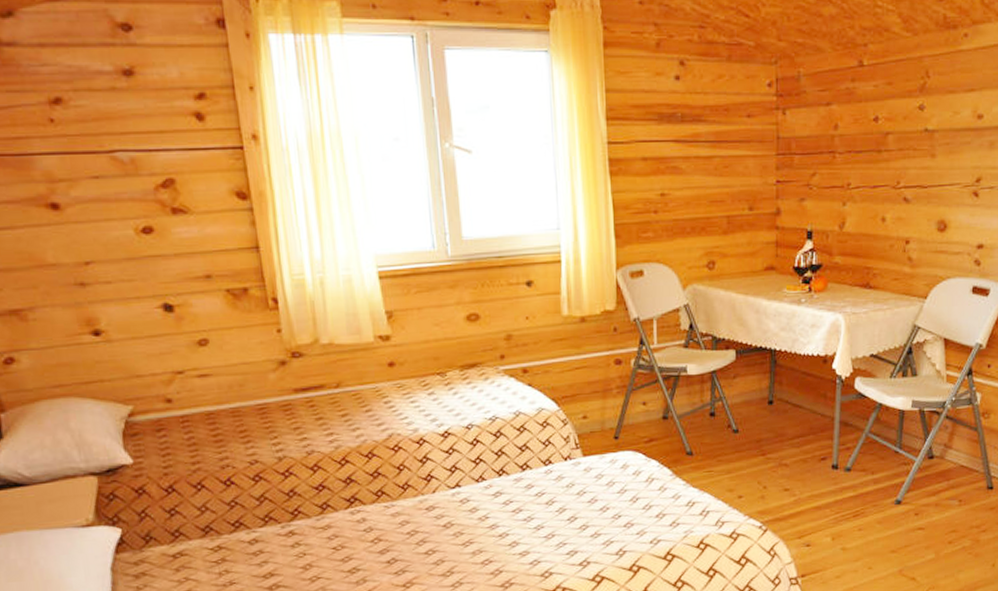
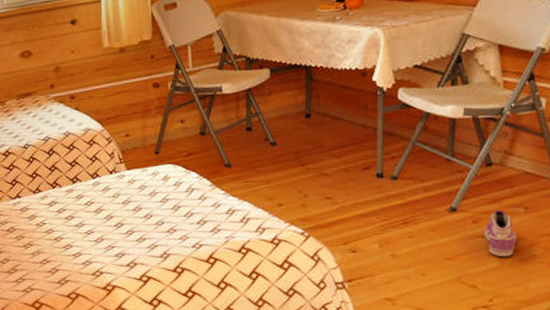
sneaker: none [924,503,951,549] -> present [484,210,517,257]

